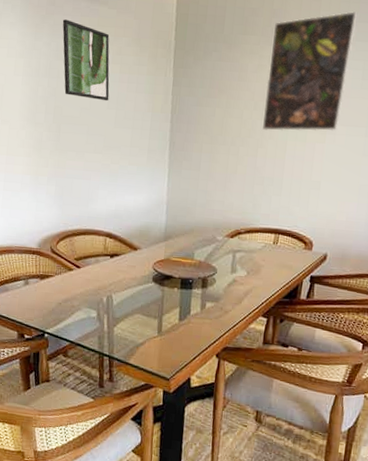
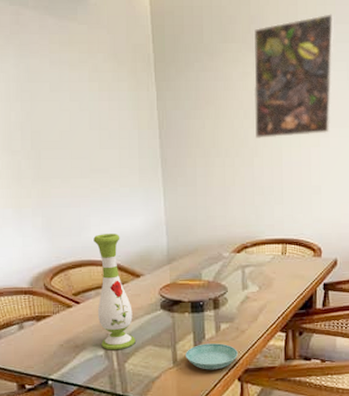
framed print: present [62,19,110,101] -> none [29,38,90,122]
vase: none [95,206,127,315] -> present [93,234,136,351]
saucer: none [170,318,219,344] -> present [186,343,238,370]

